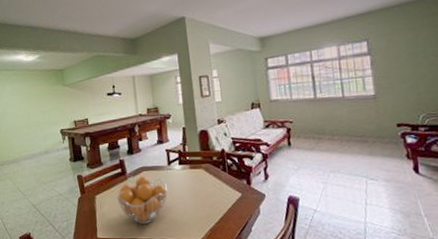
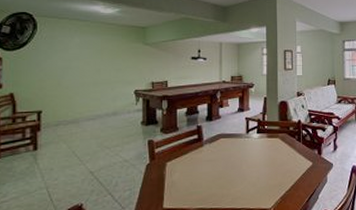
fruit basket: present [116,176,168,224] -> none [189,143,243,192]

